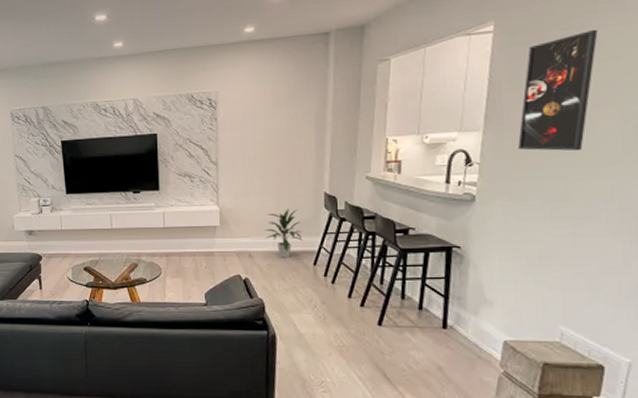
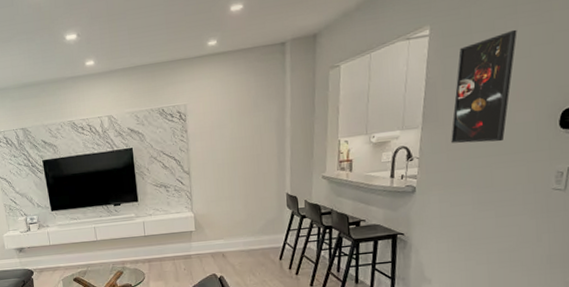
indoor plant: present [265,208,303,258] -> none [235,210,269,256]

